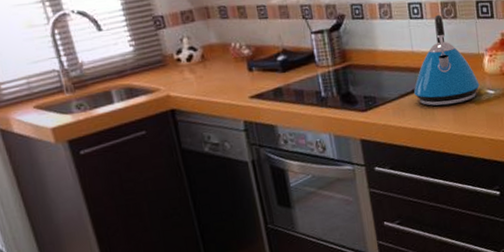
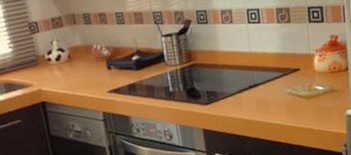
kettle: present [414,14,480,106] -> none [251,19,310,100]

